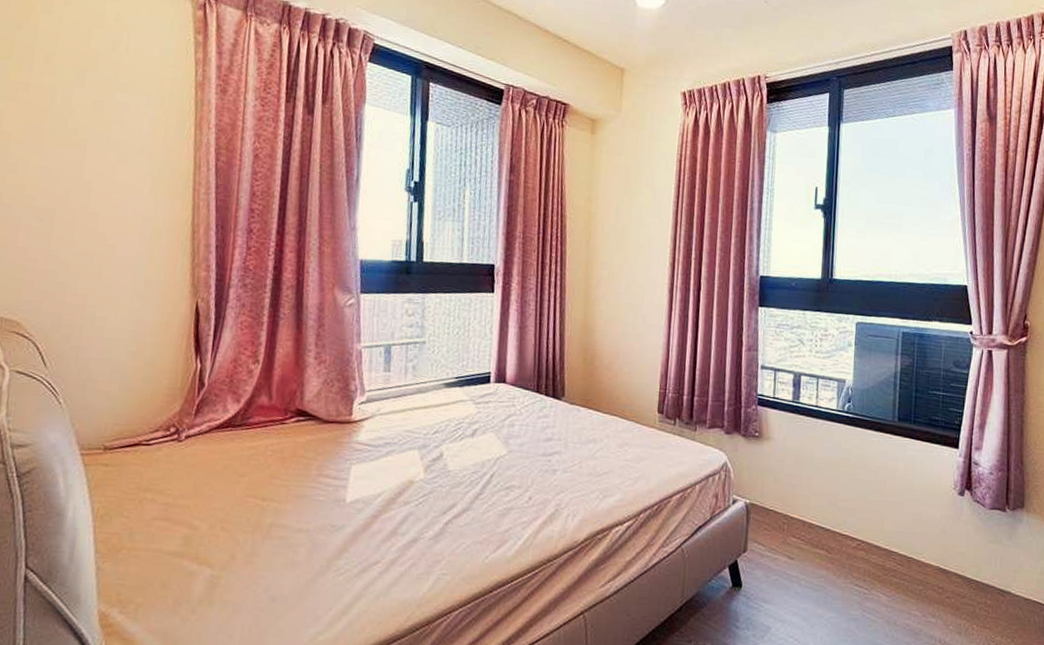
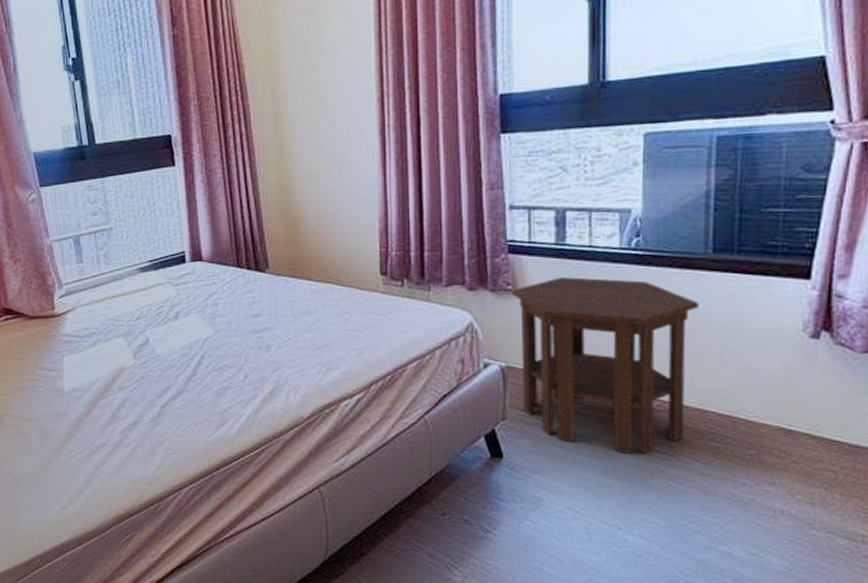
side table: none [758,429,888,587] -> present [511,277,699,454]

